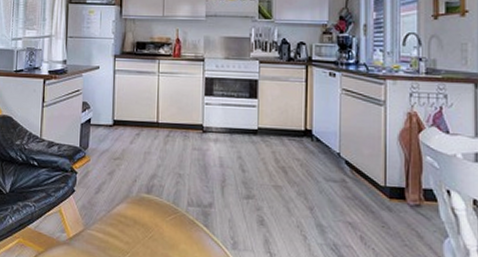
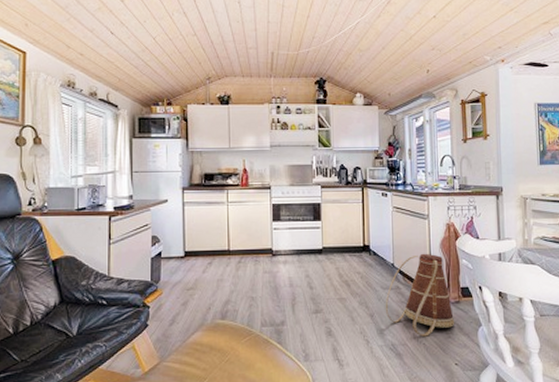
basket: none [327,144,412,241] -> present [385,253,454,337]

